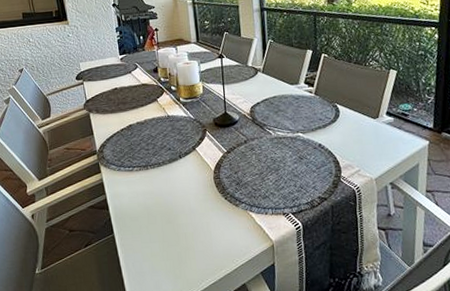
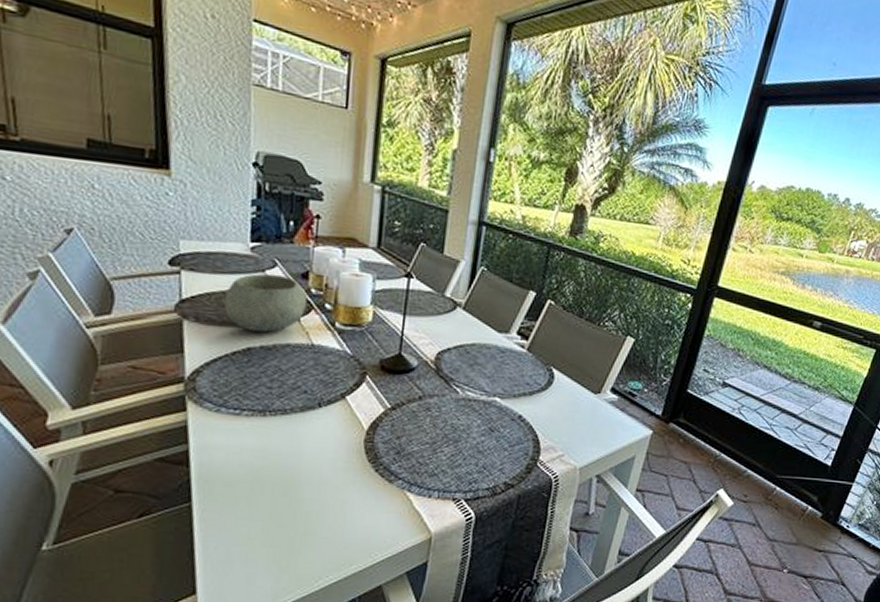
bowl: none [110,73,160,113] -> present [223,273,308,332]

